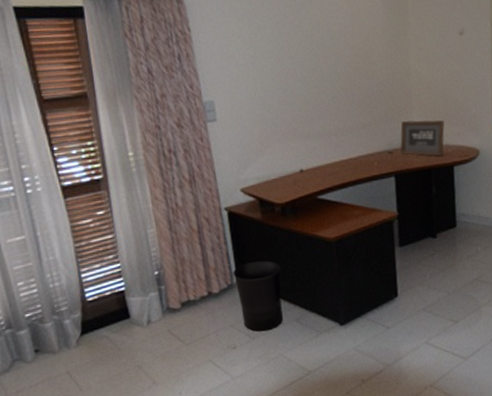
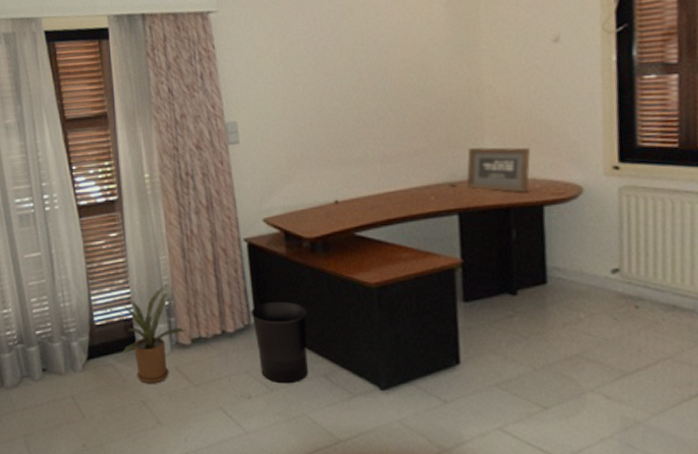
house plant: none [92,255,177,349] -> present [101,284,187,384]

